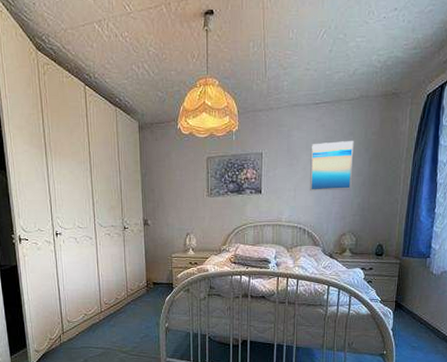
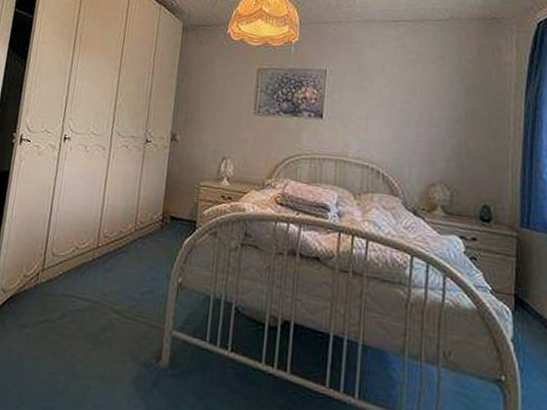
wall art: present [310,140,354,192] -> none [386,65,444,127]

